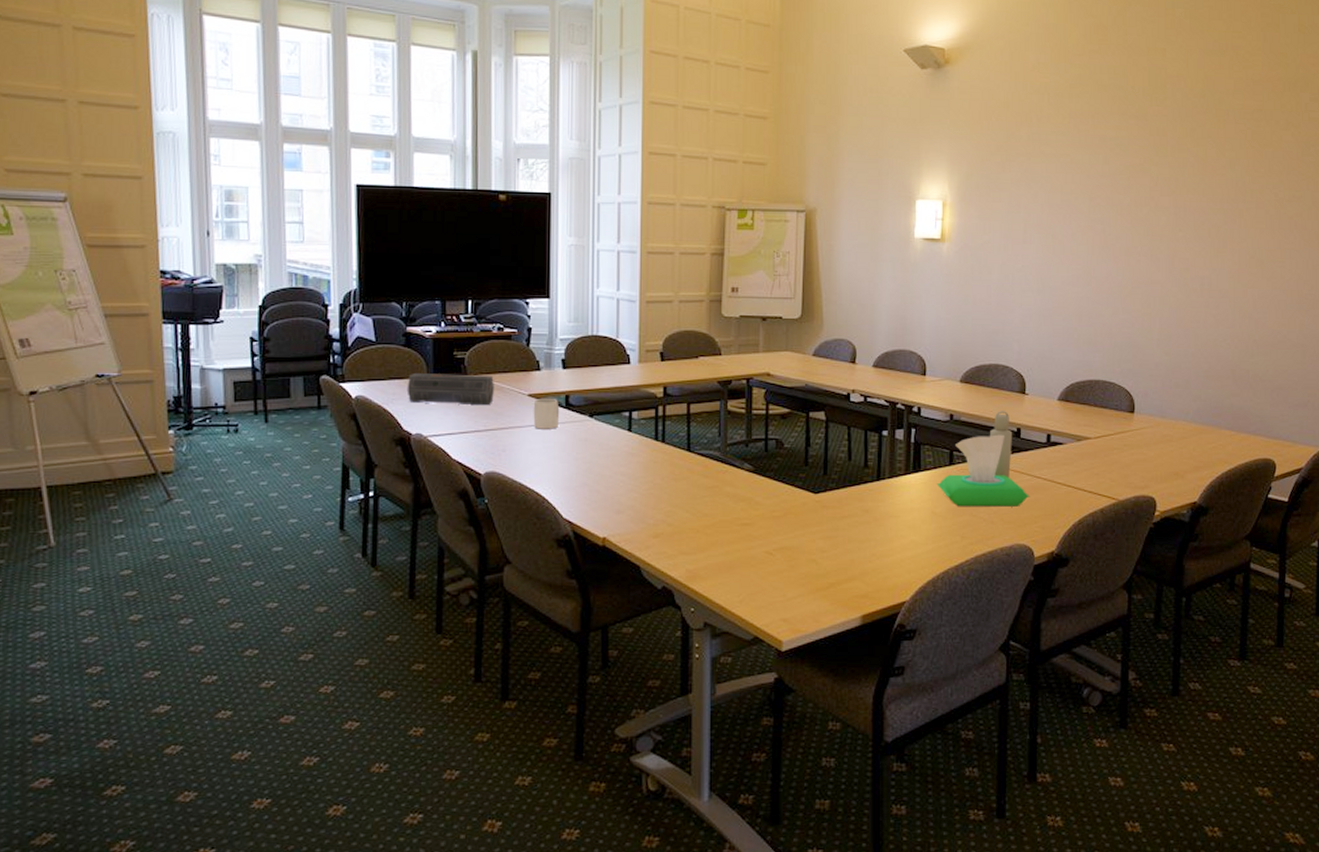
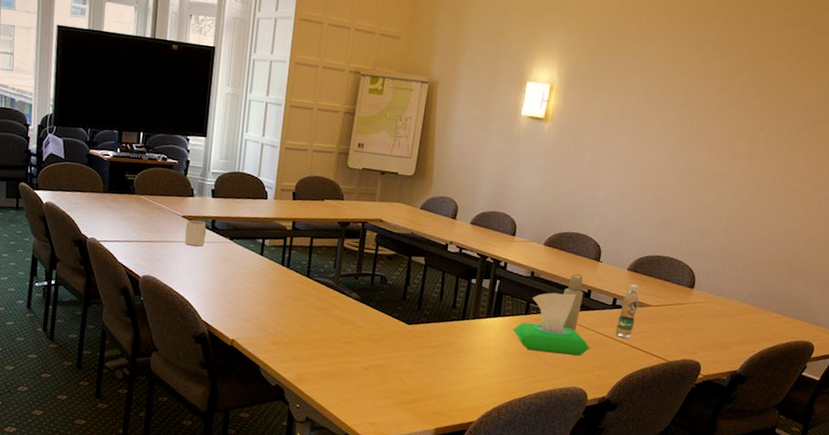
speaker: present [407,372,495,404] -> none [86,188,157,221]
bottle: none [1054,416,1076,479] -> present [615,284,639,338]

